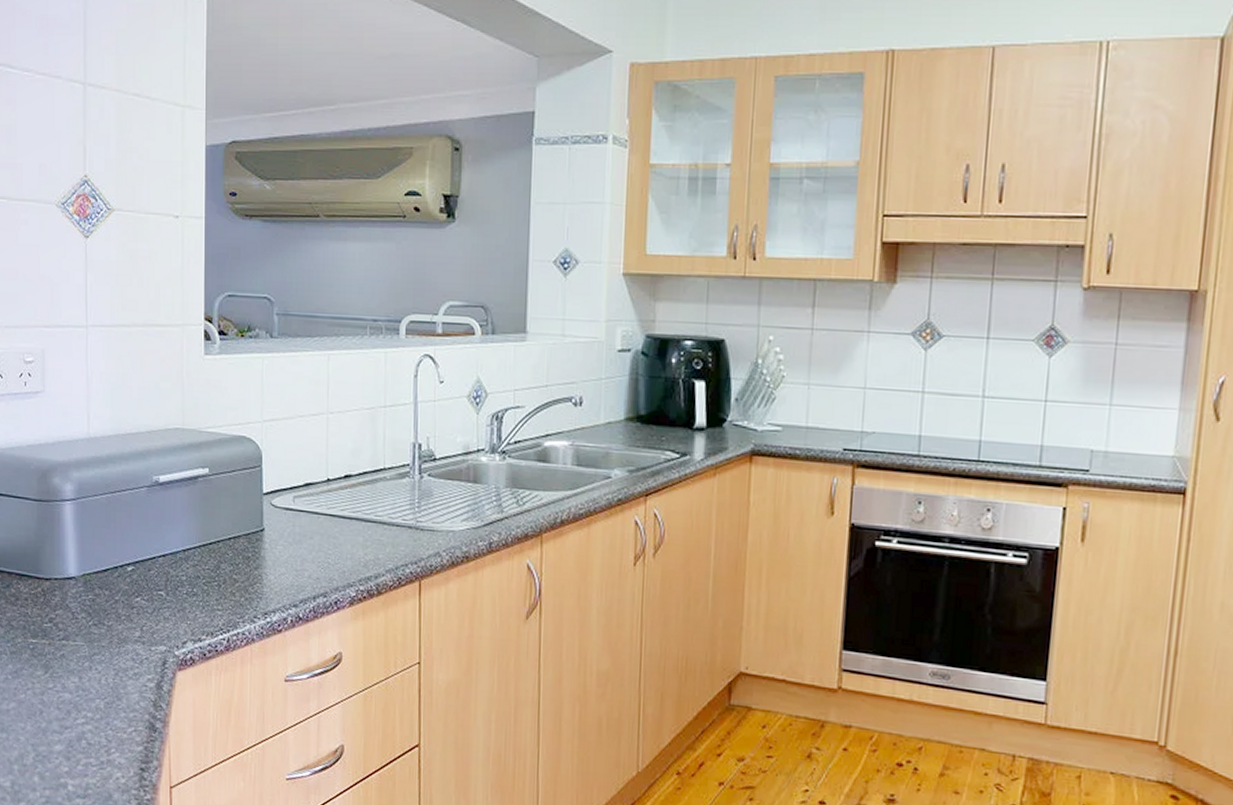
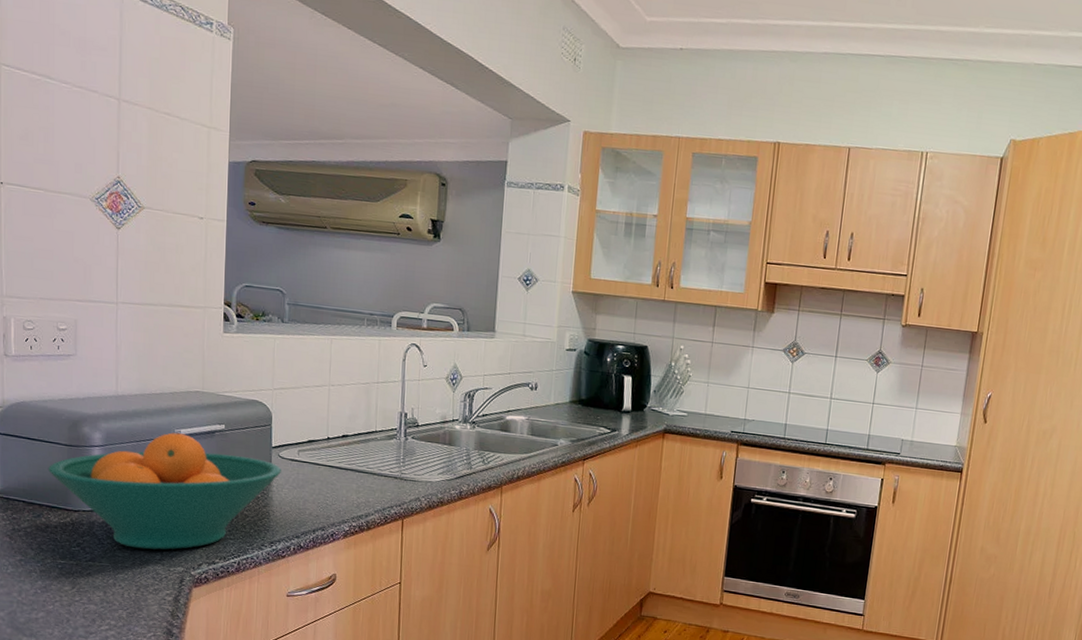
fruit bowl: none [16,480,274,625] -> present [47,432,281,550]

